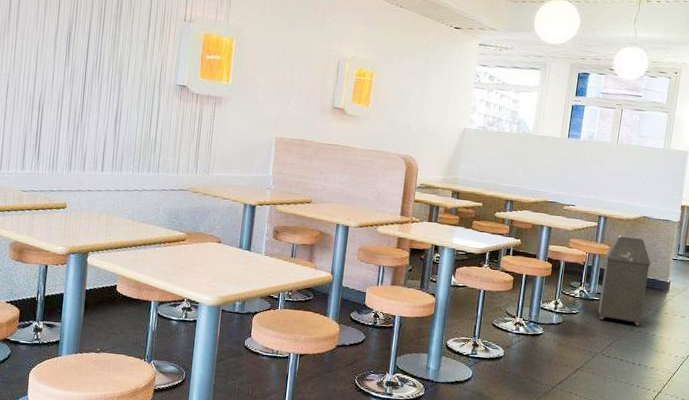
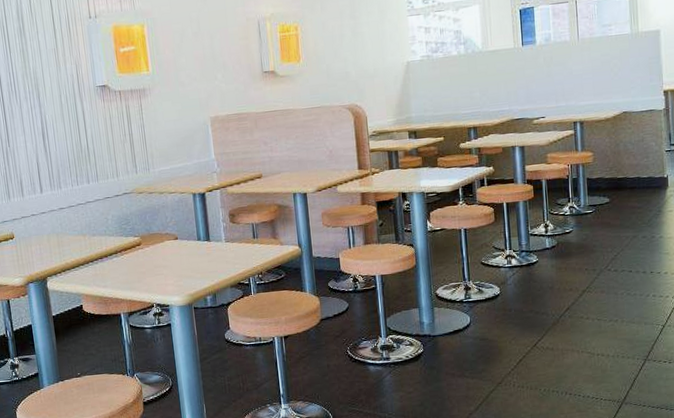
trash can: present [598,236,651,326] -> none [590,136,644,233]

